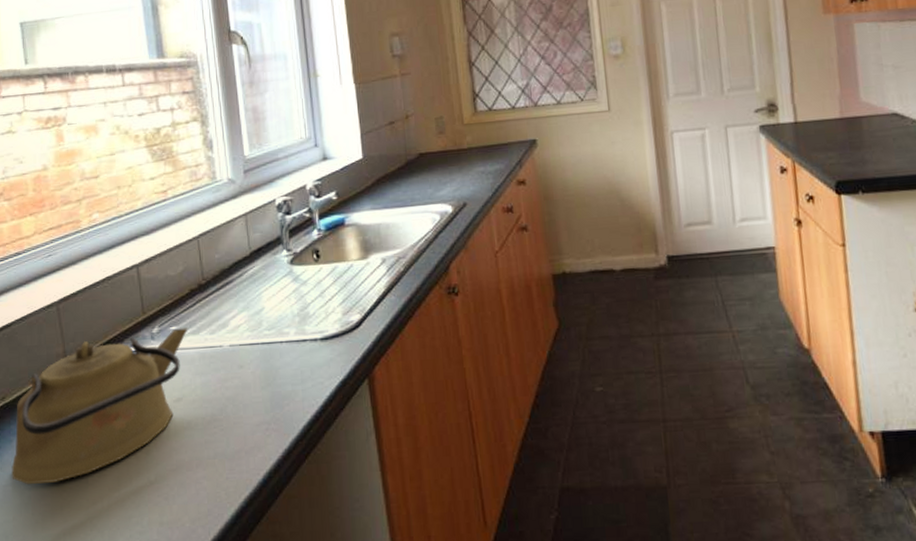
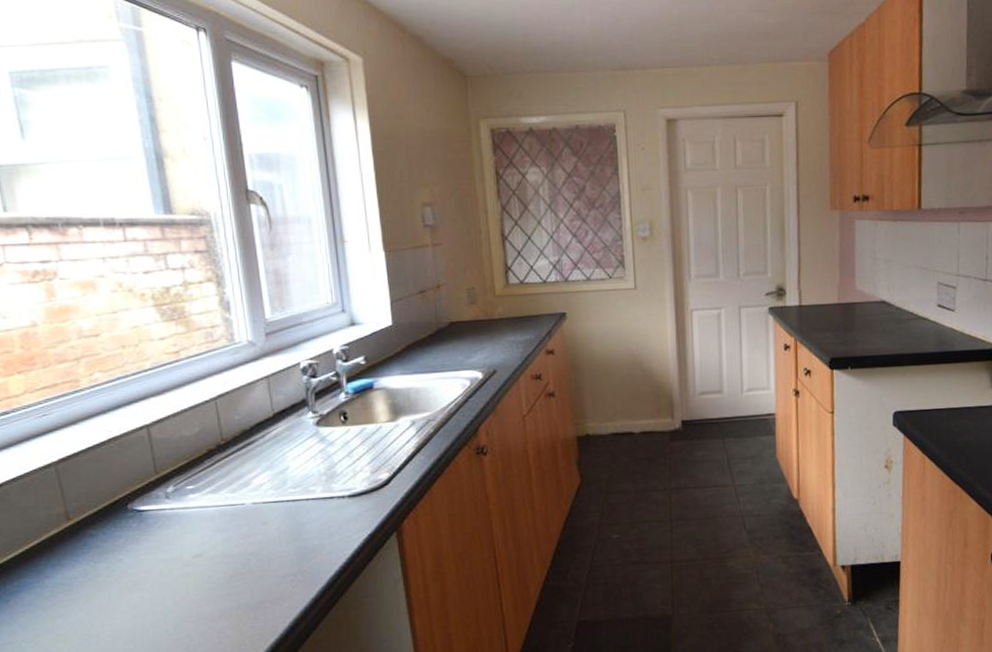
kettle: present [11,327,188,485] -> none [9,487,207,643]

